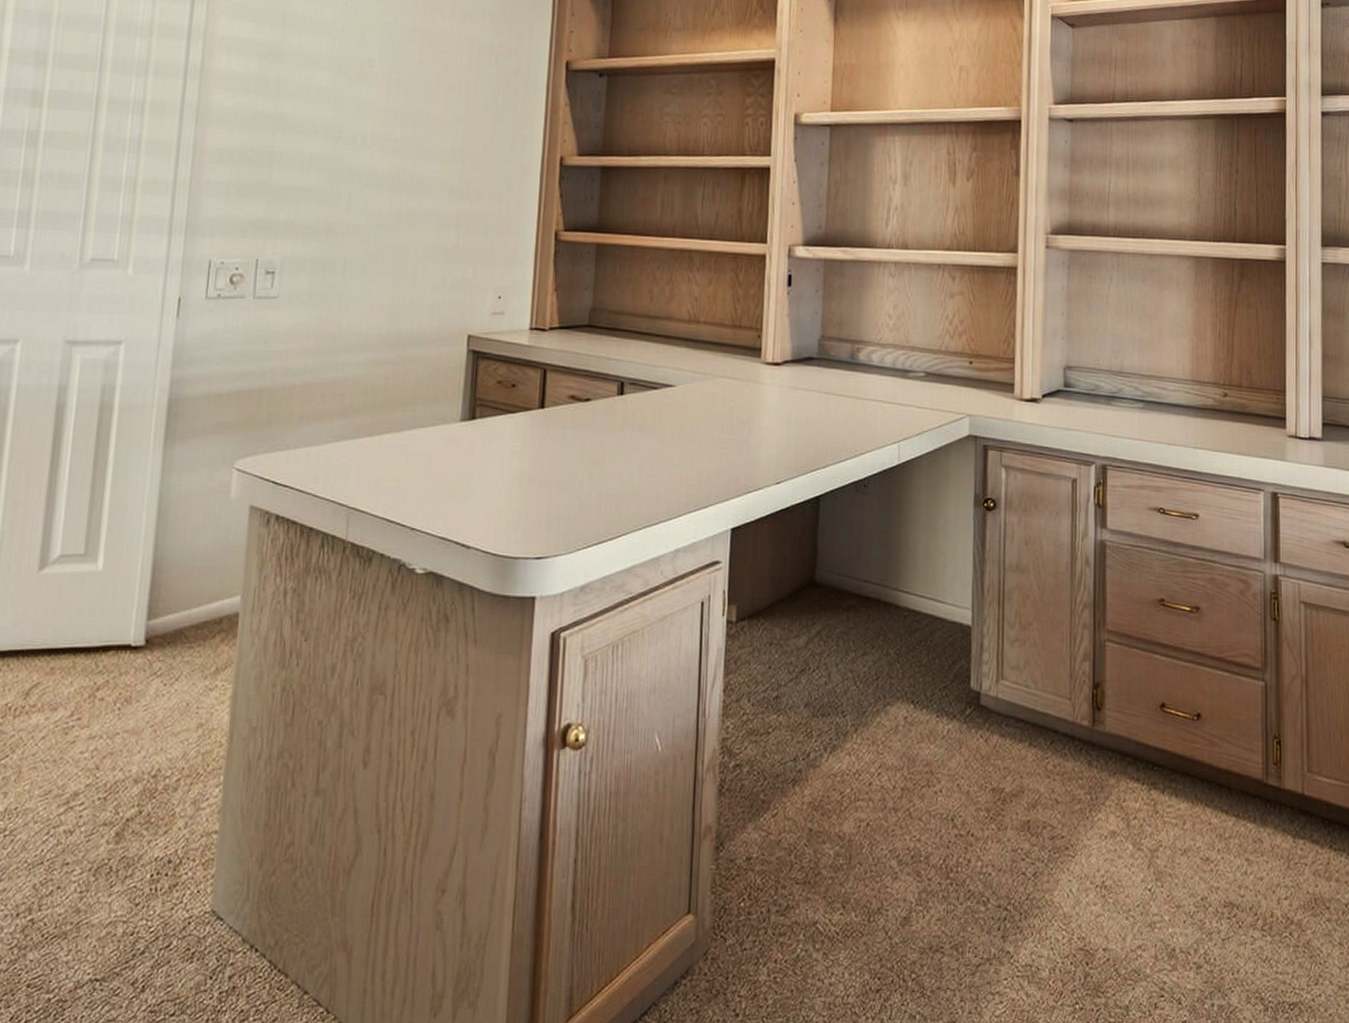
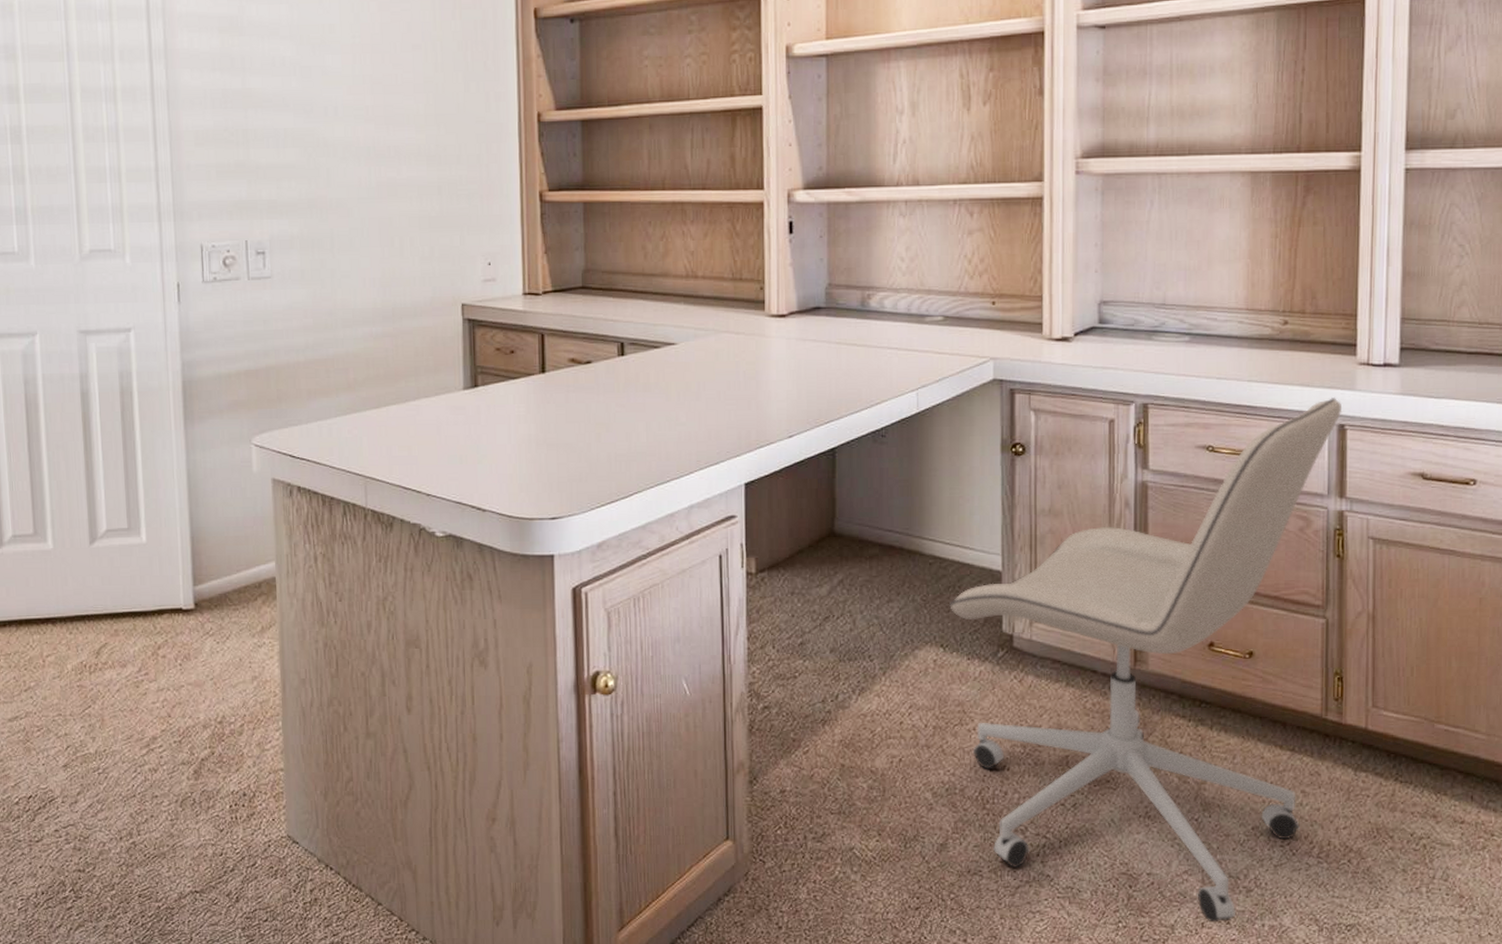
office chair: none [921,466,1275,1003] -> present [949,396,1343,923]

